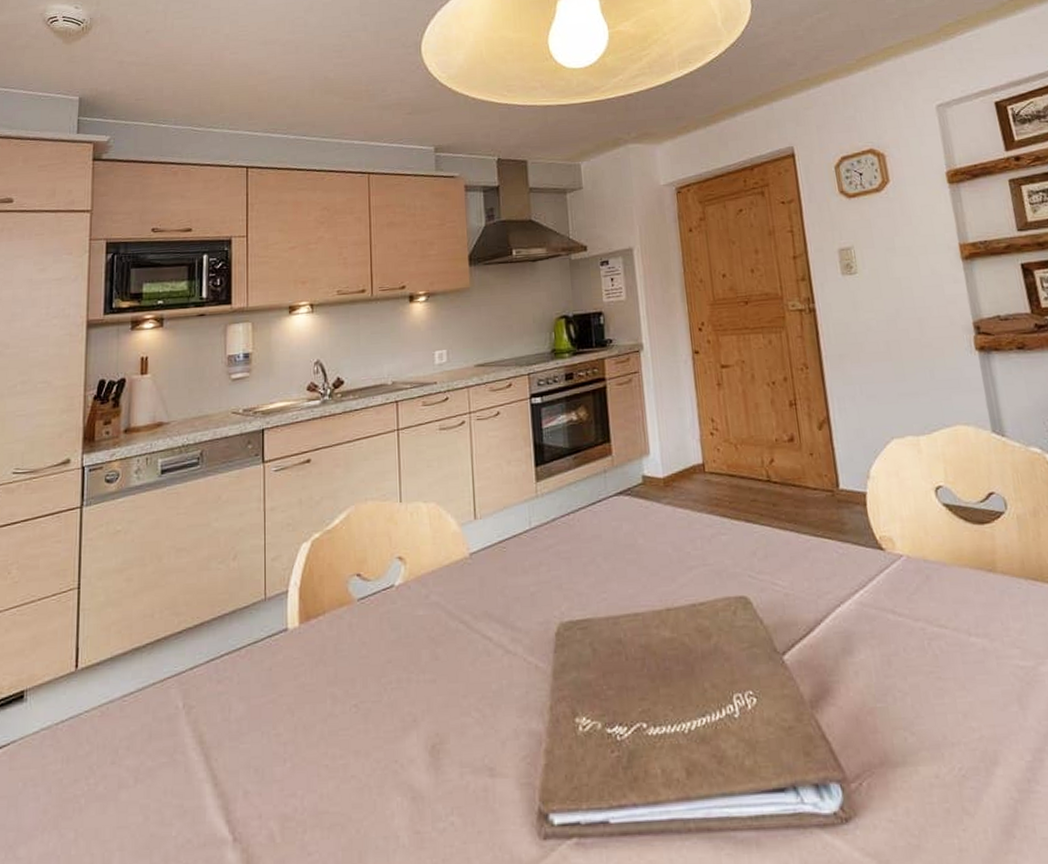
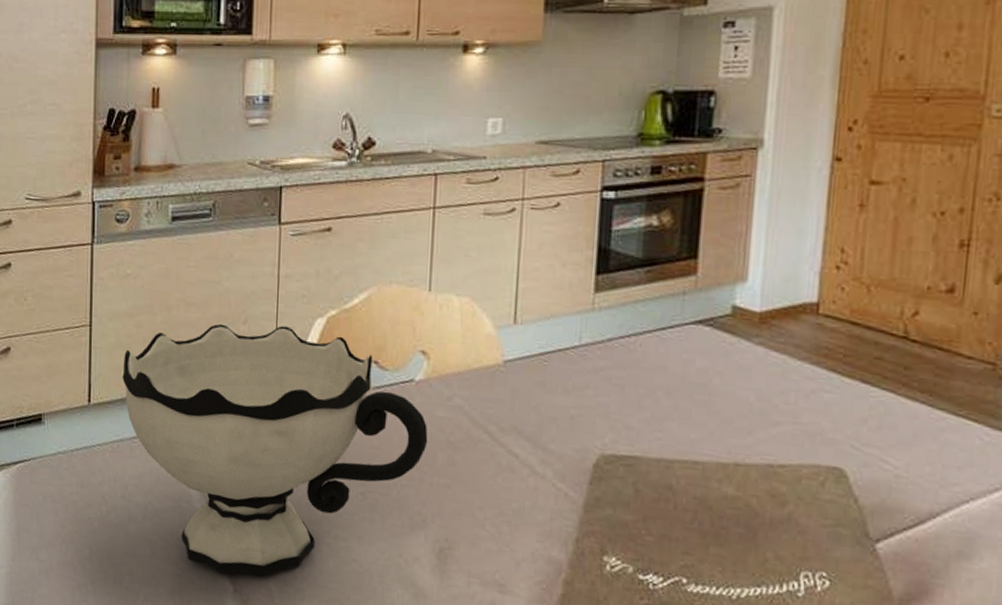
bowl: none [112,555,412,825] -> present [122,323,428,577]

